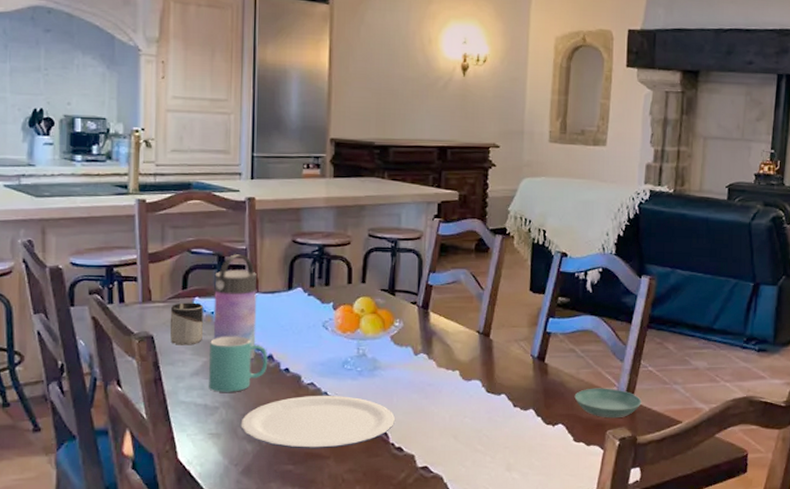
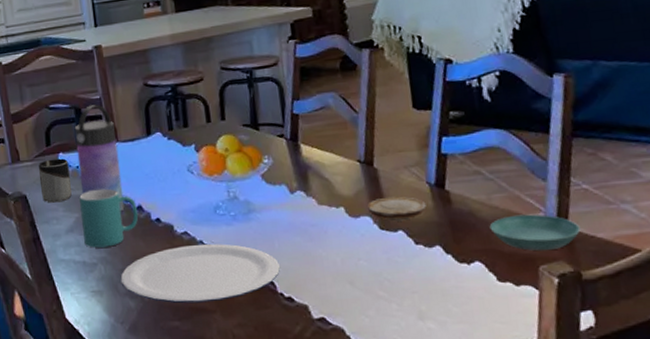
wood slice: none [479,365,528,386] -> present [367,196,427,222]

